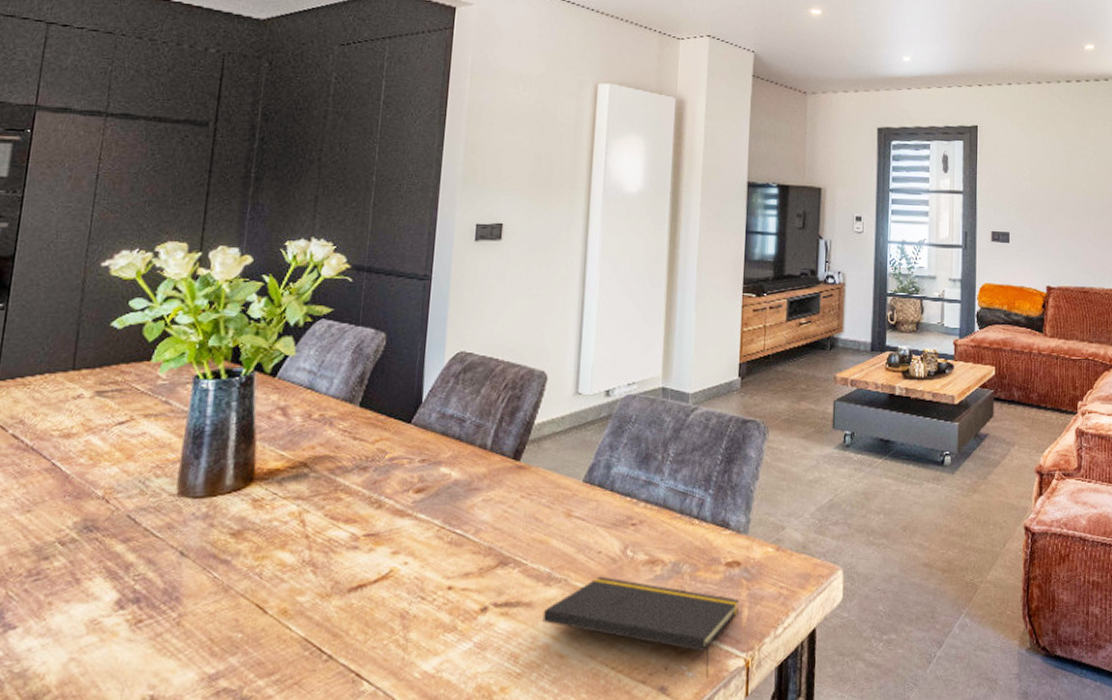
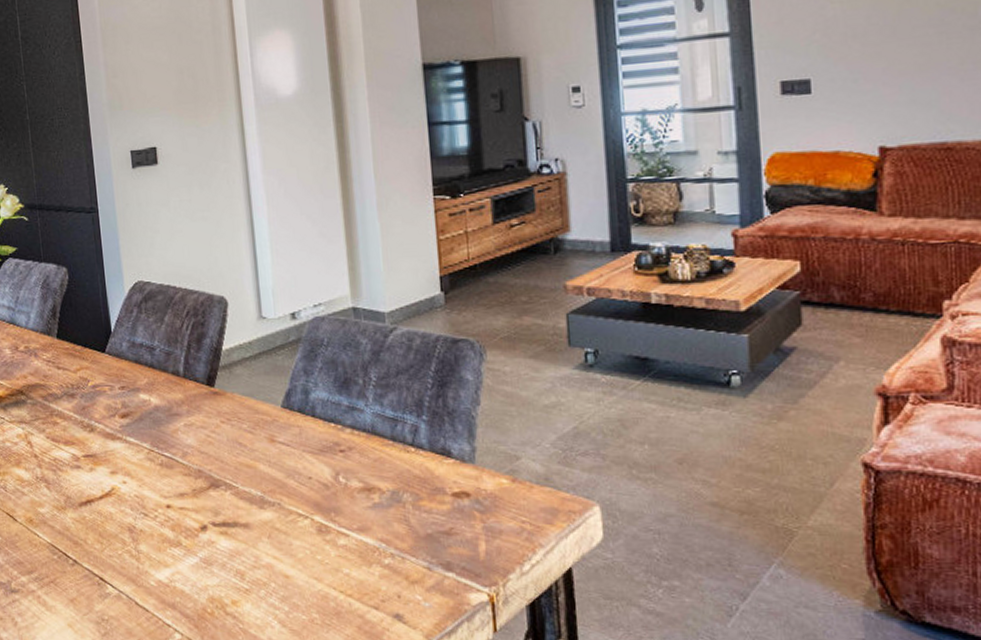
notepad: present [542,576,740,679] -> none [261,501,475,610]

